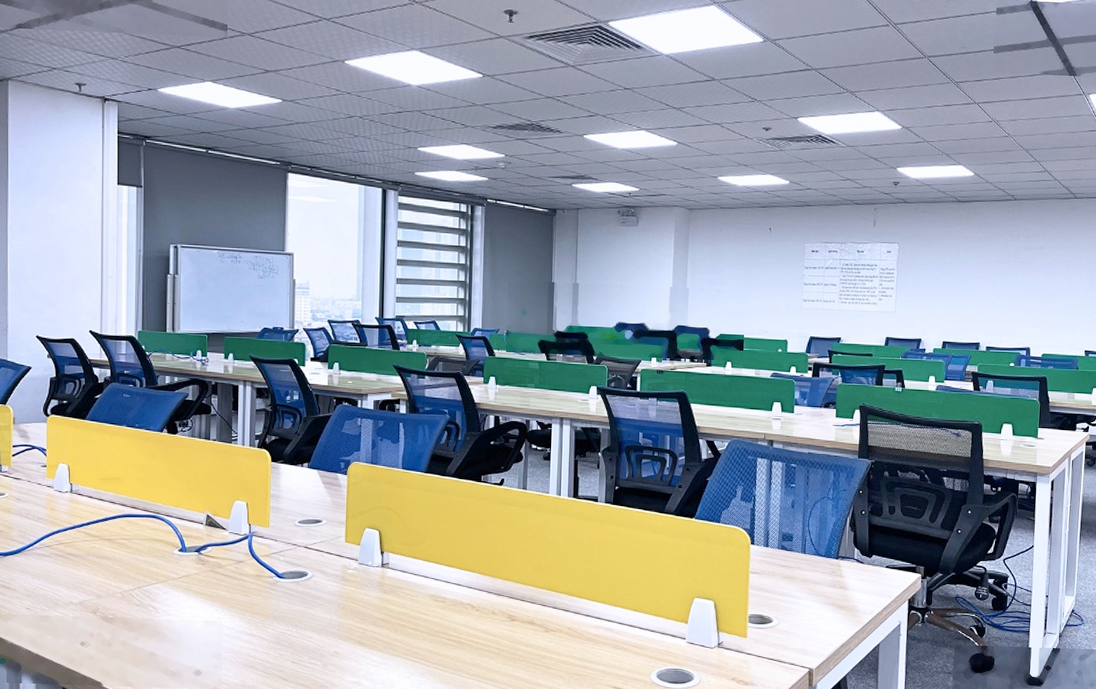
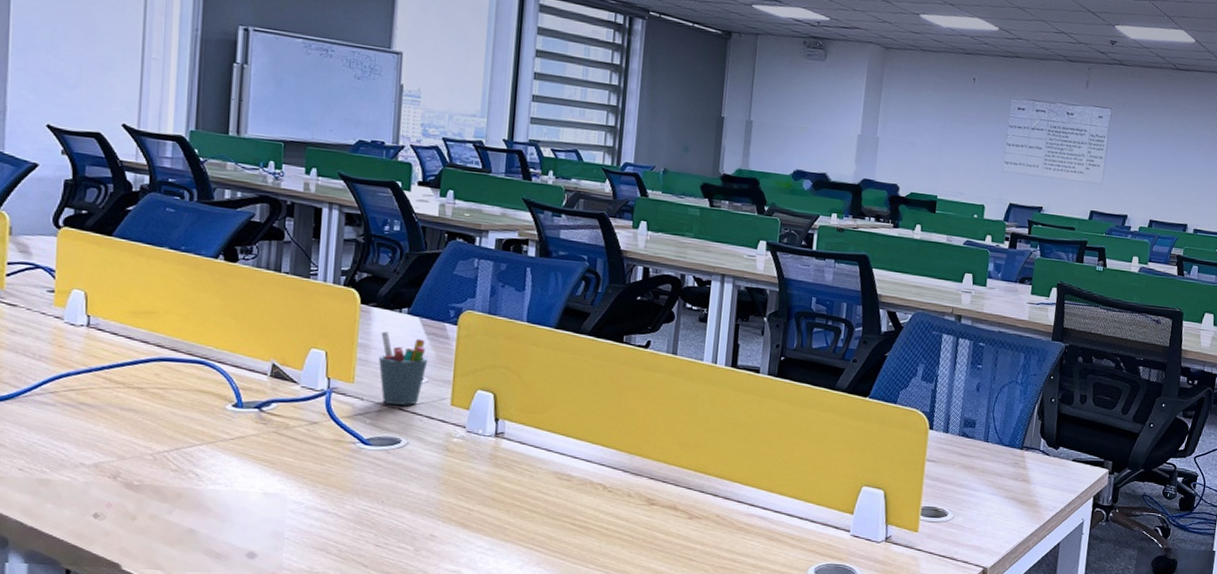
pen holder: none [287,483,326,544] -> present [378,331,428,405]

